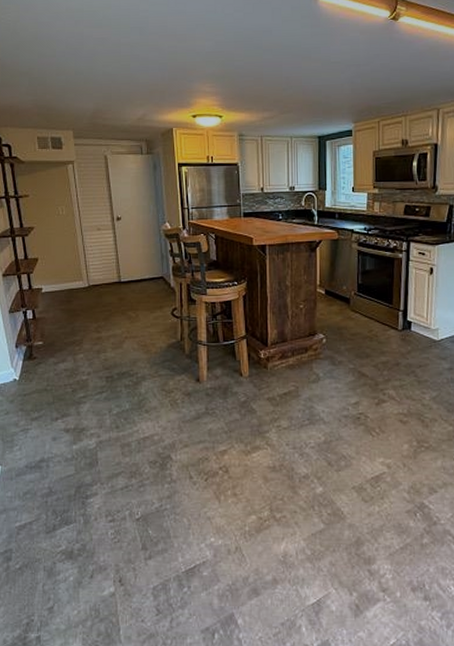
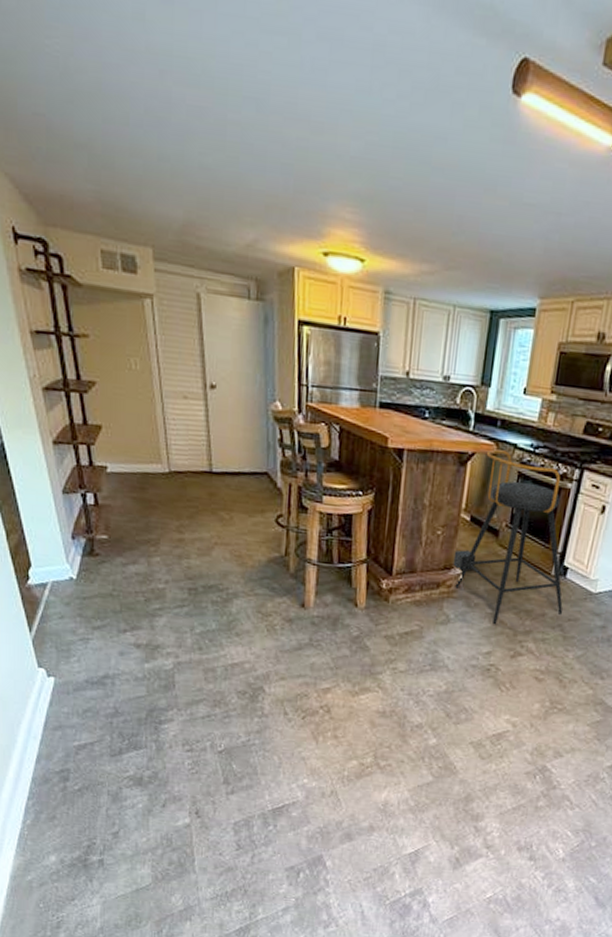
bar stool: none [316,235,414,378] -> present [453,449,563,625]

